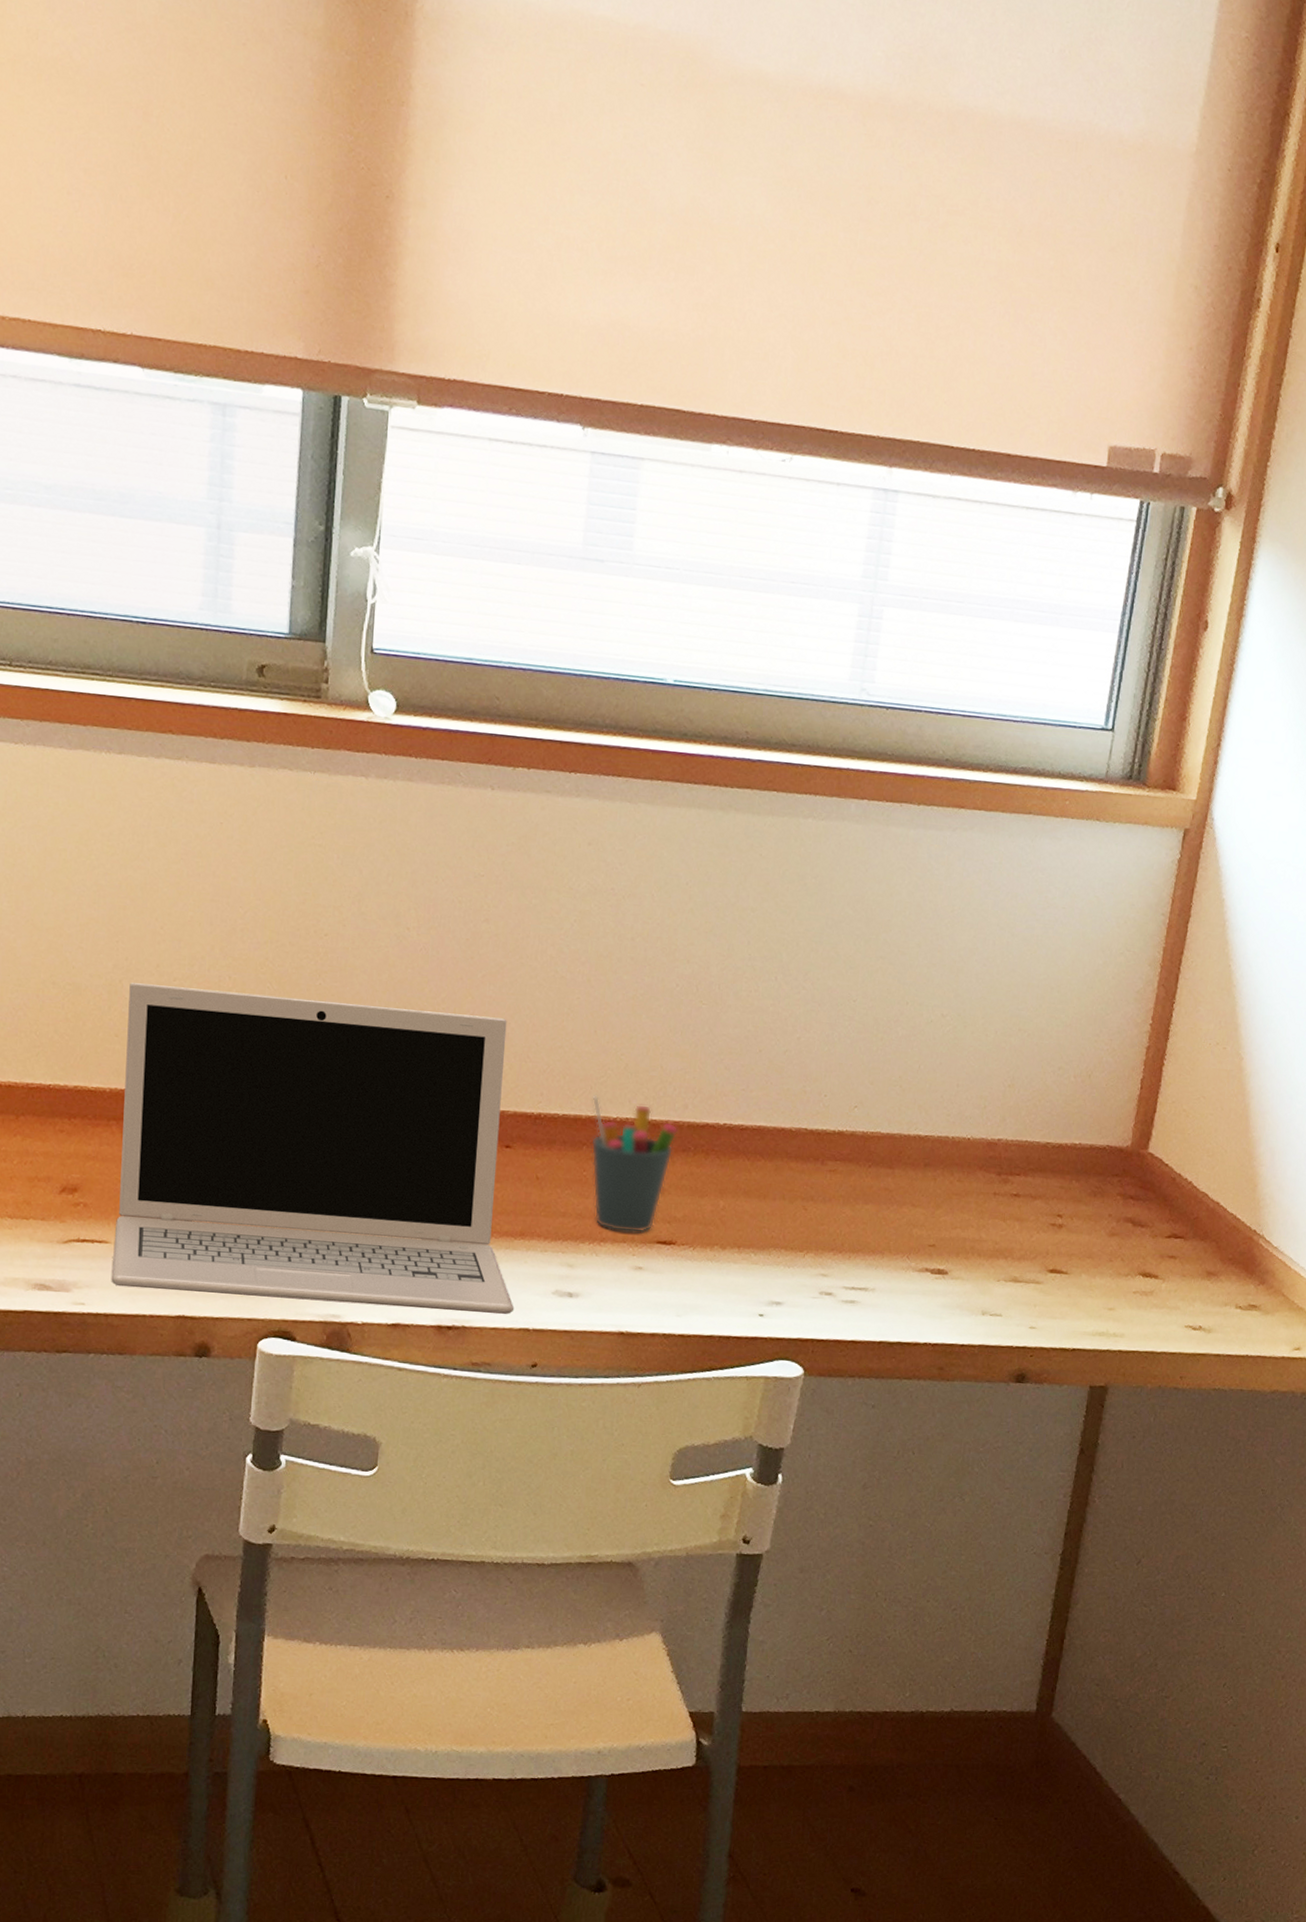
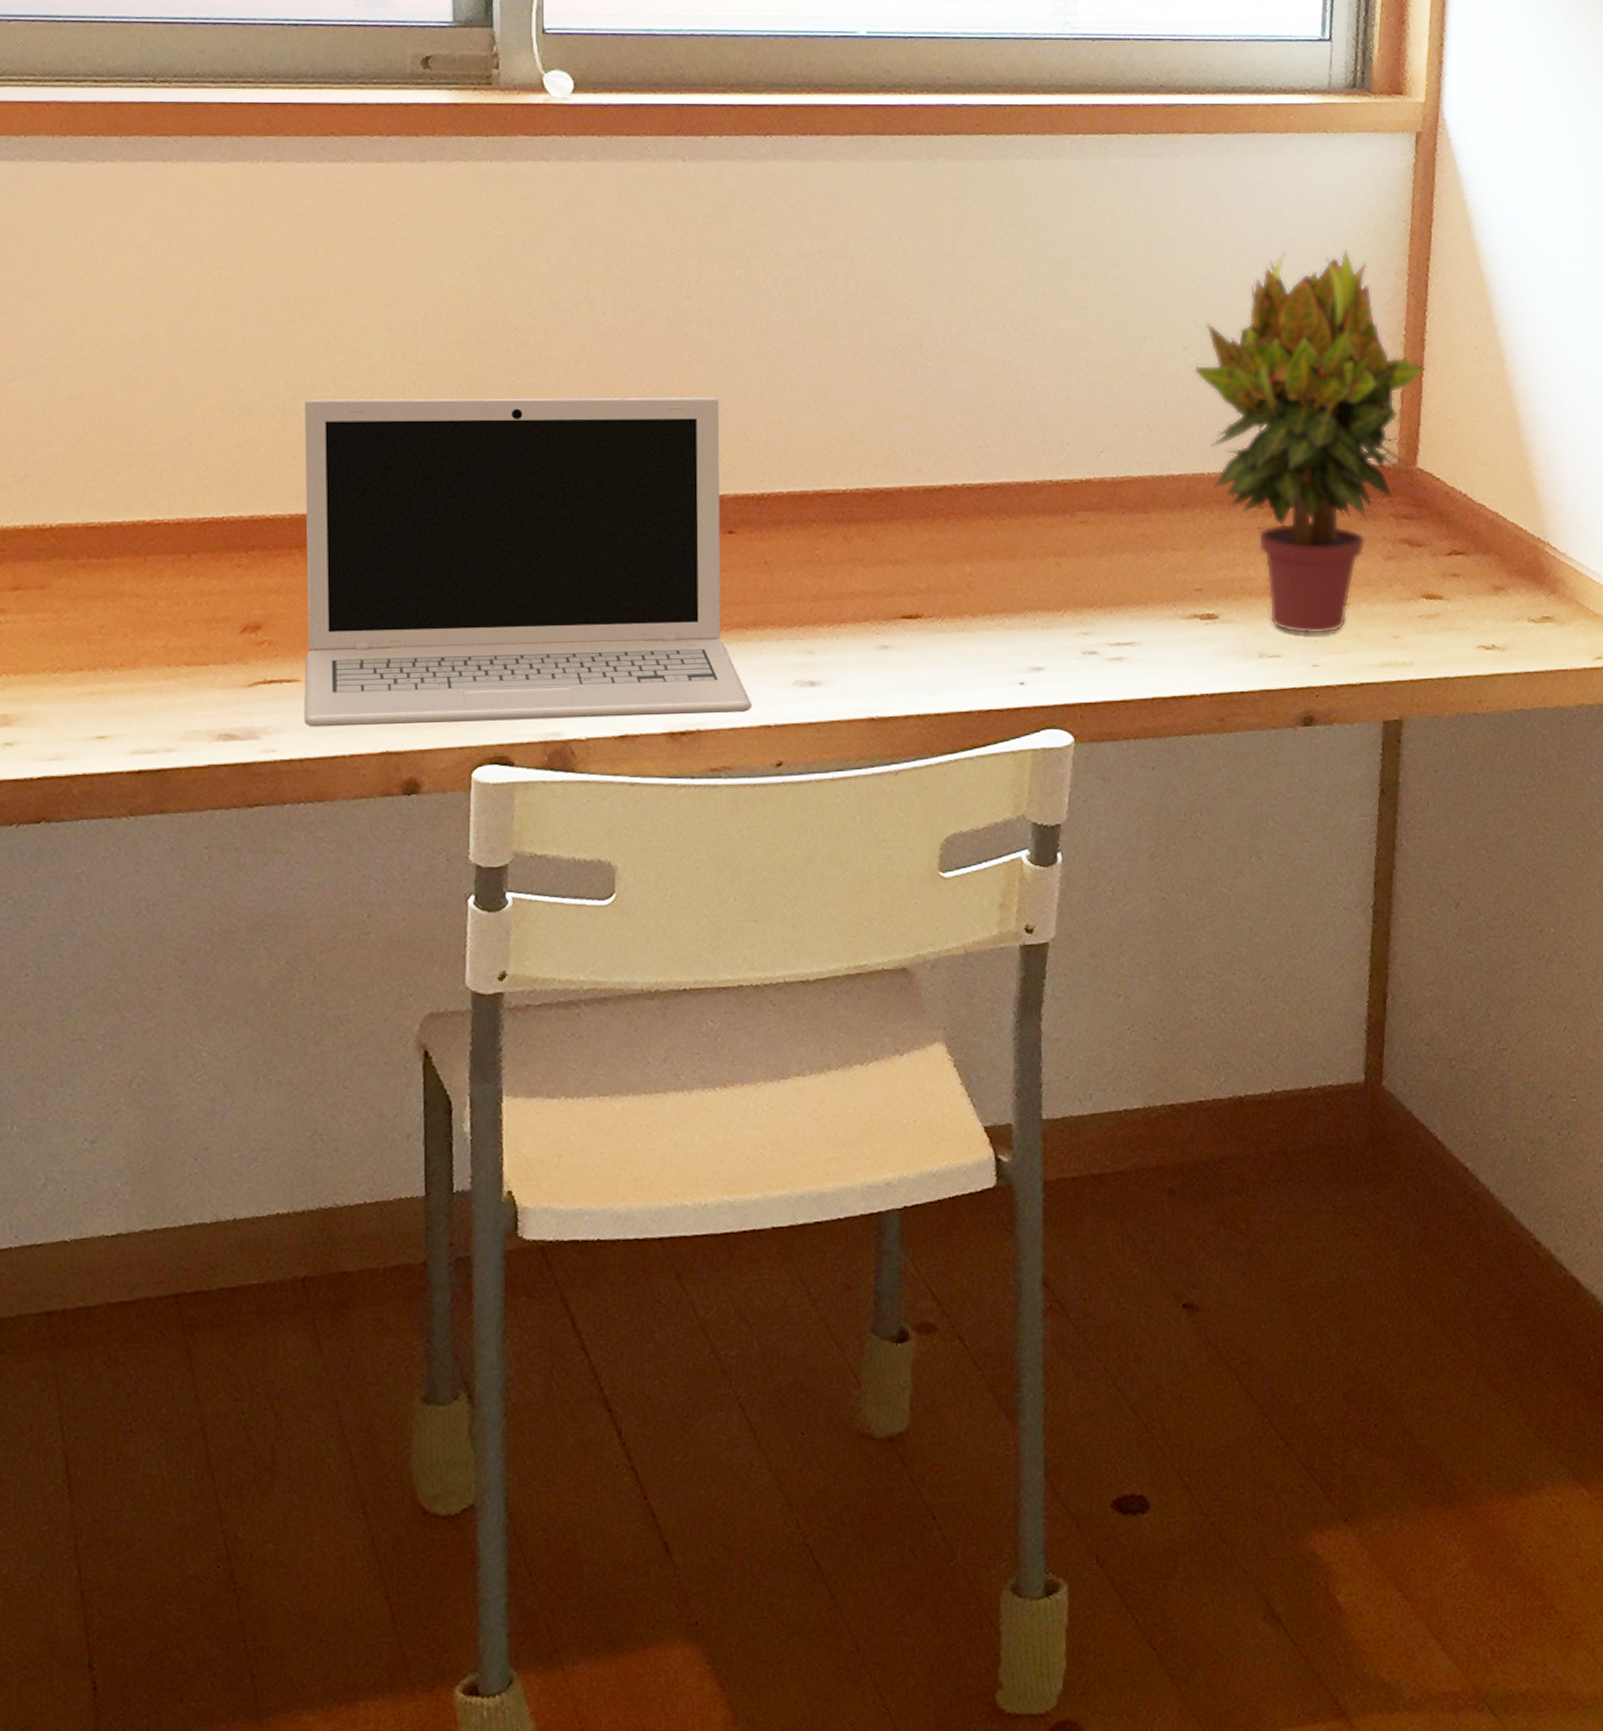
pen holder: present [591,1095,679,1233] -> none [818,468,914,611]
potted plant: none [949,931,1166,1300] -> present [1194,250,1425,635]

